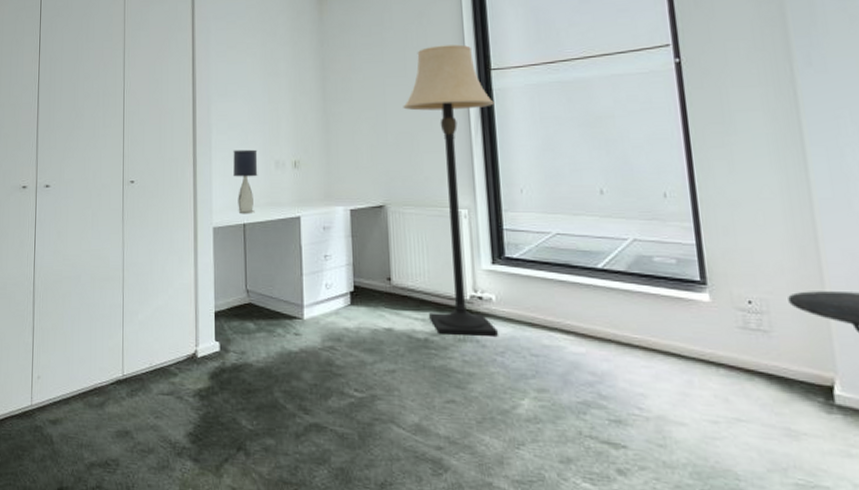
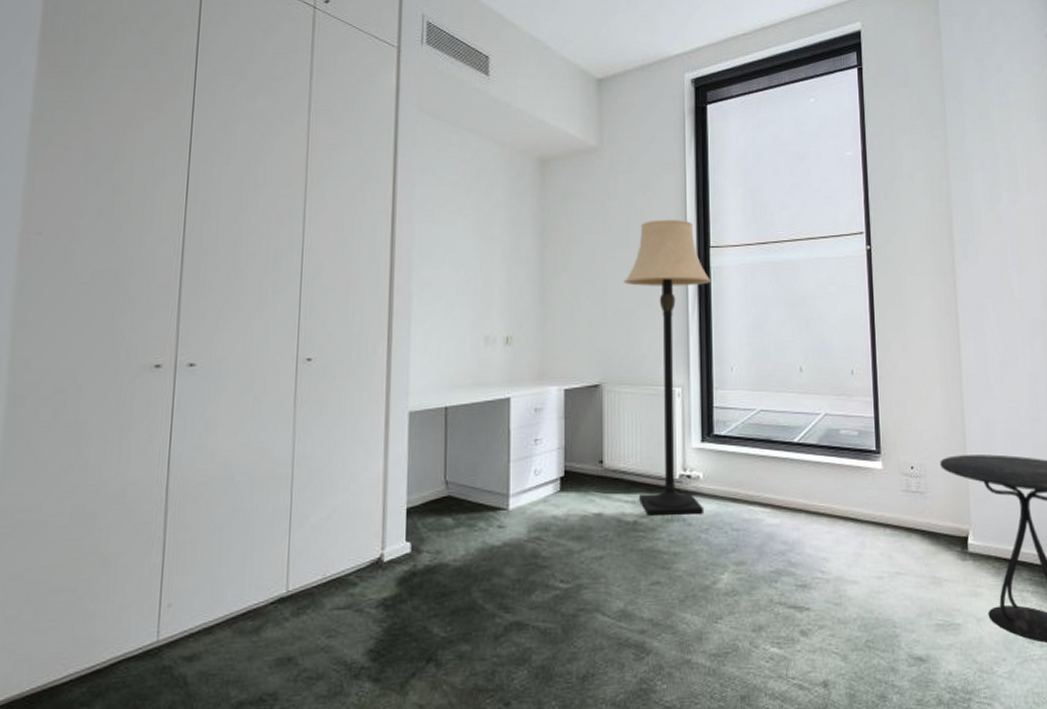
table lamp: present [233,149,258,214] -> none [436,323,465,396]

